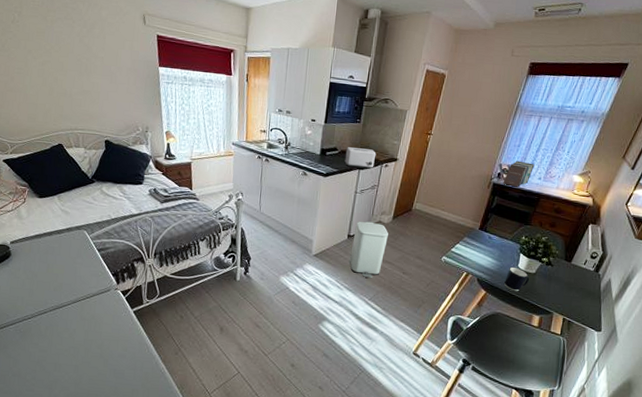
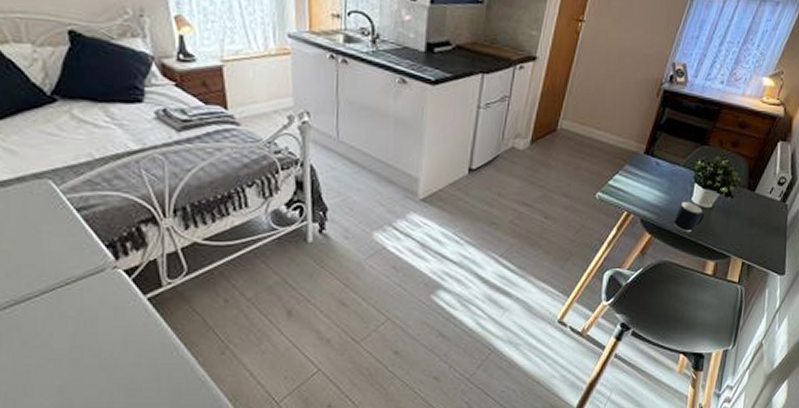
toaster: present [344,147,376,169] -> none [461,40,507,73]
pedal bin: present [350,221,388,278] -> none [472,148,525,227]
books: present [503,160,535,187] -> none [676,58,717,95]

